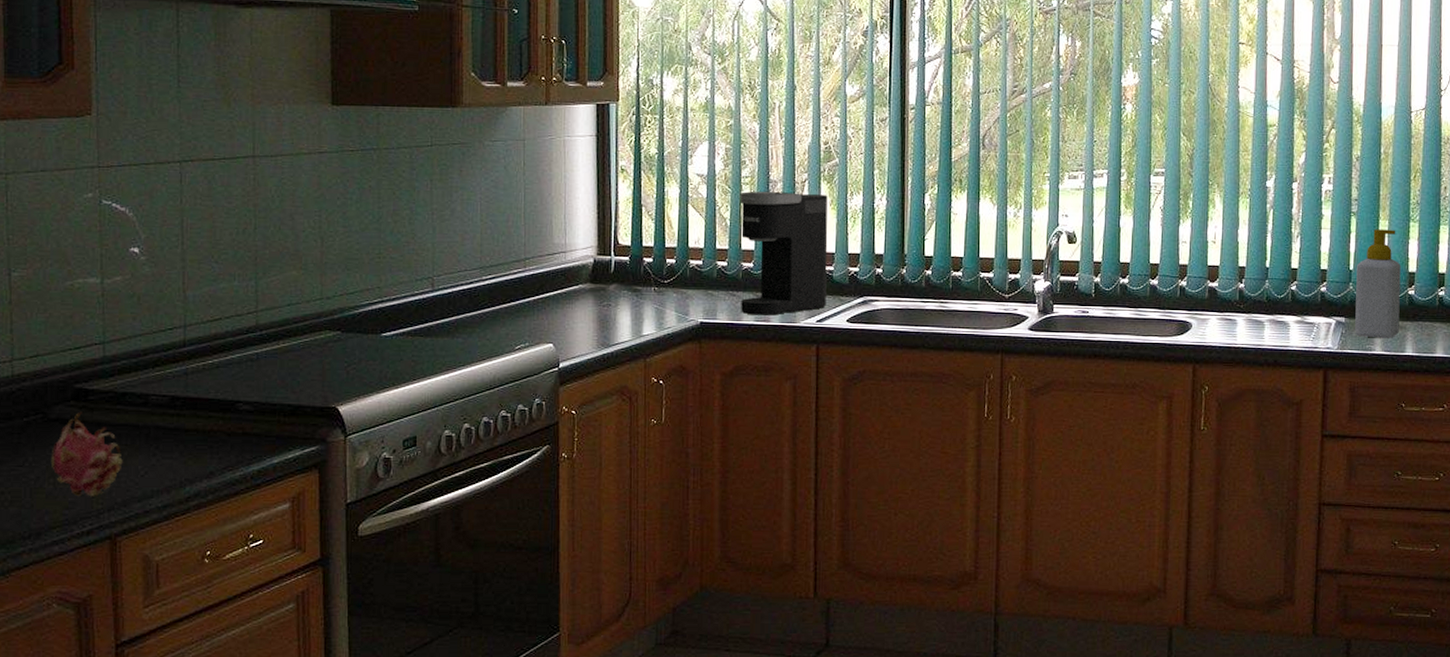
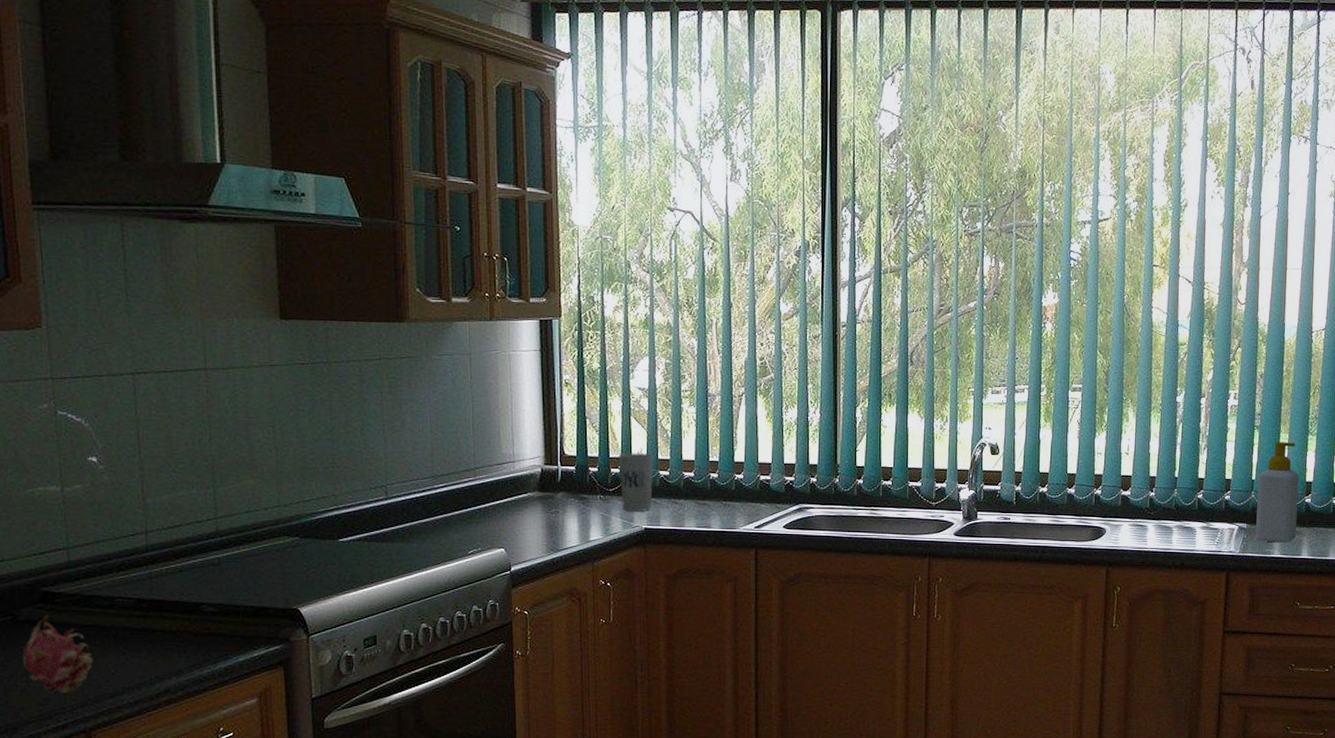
cup: none [675,242,711,304] -> present [619,453,653,511]
coffee maker: present [740,191,828,315] -> none [680,404,765,522]

